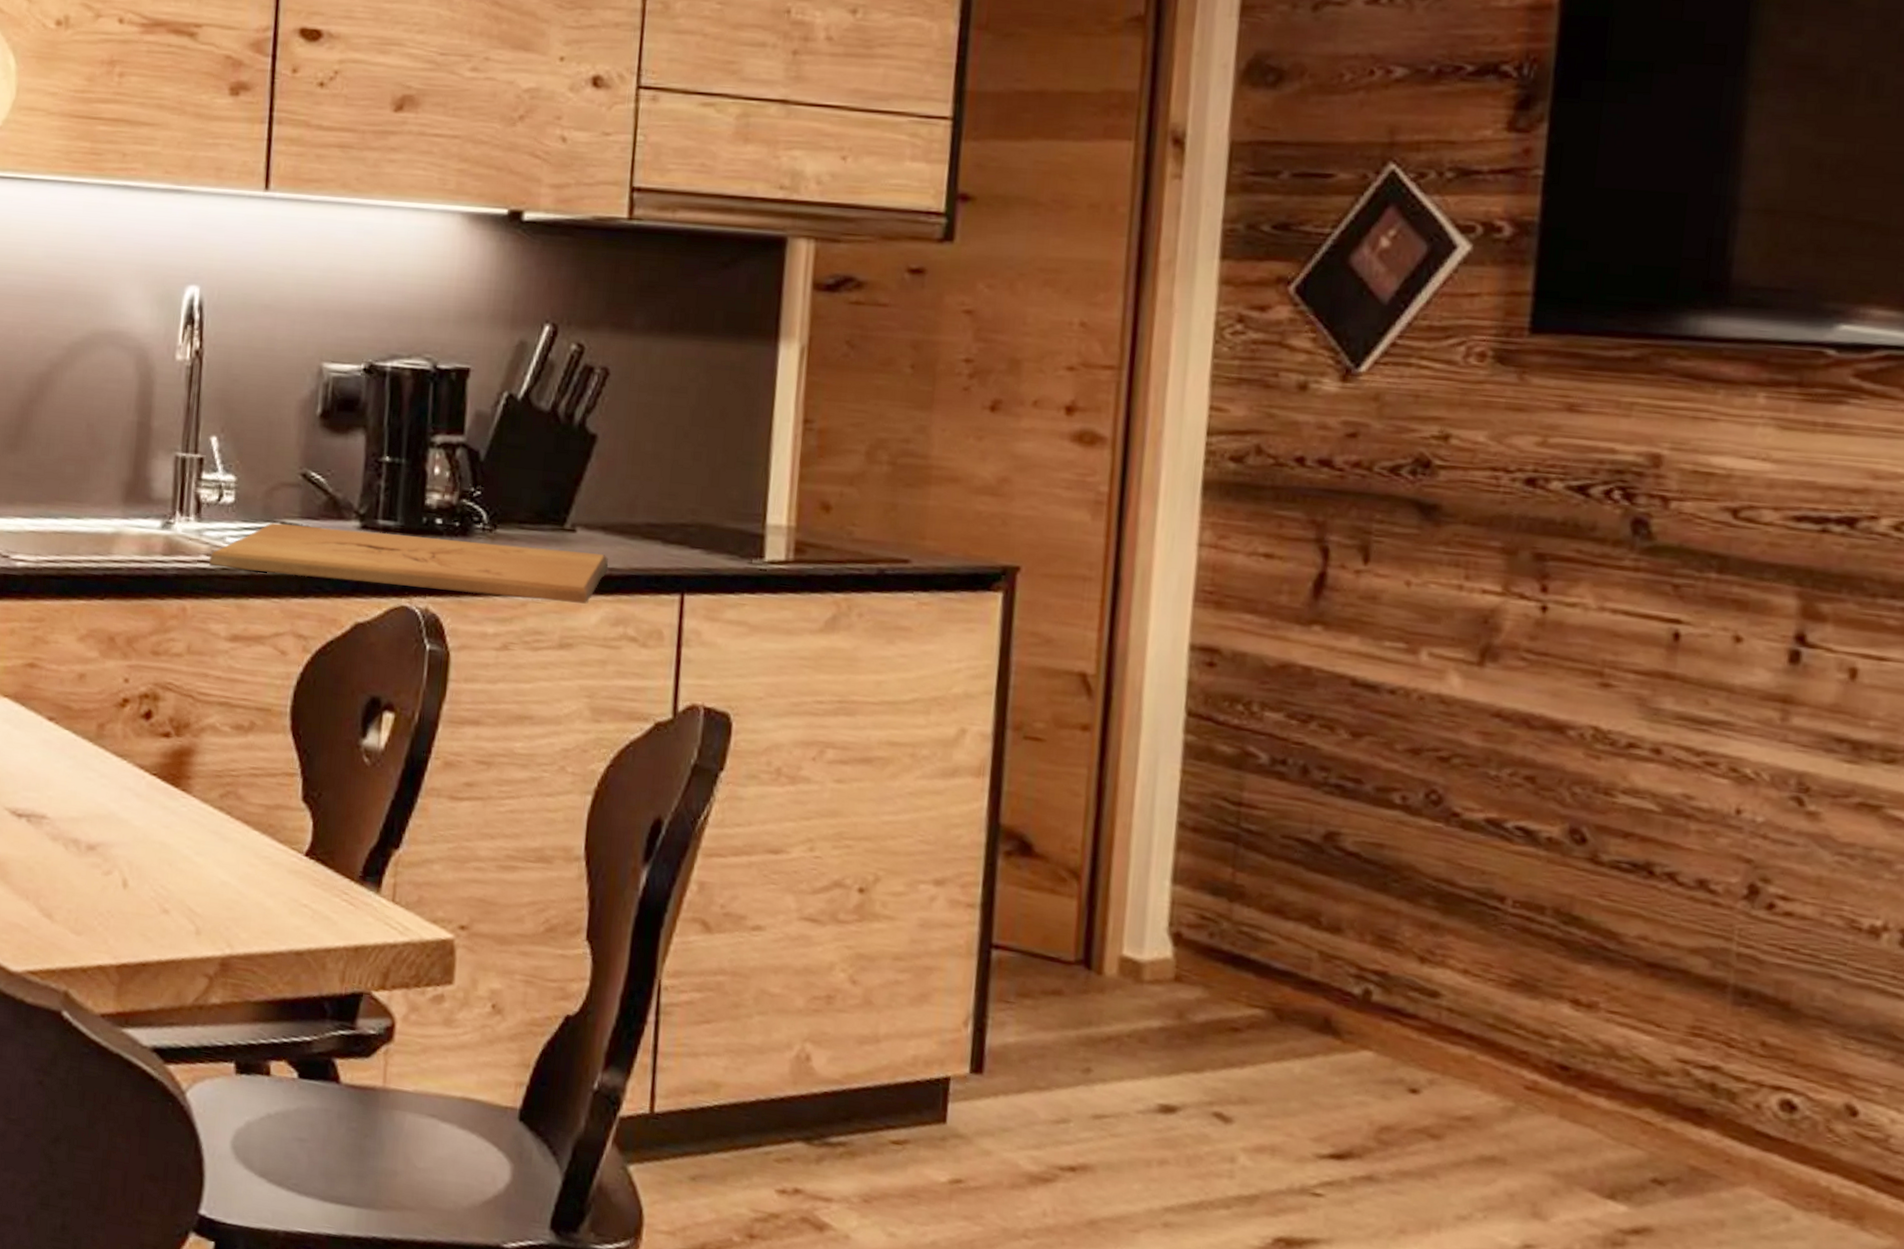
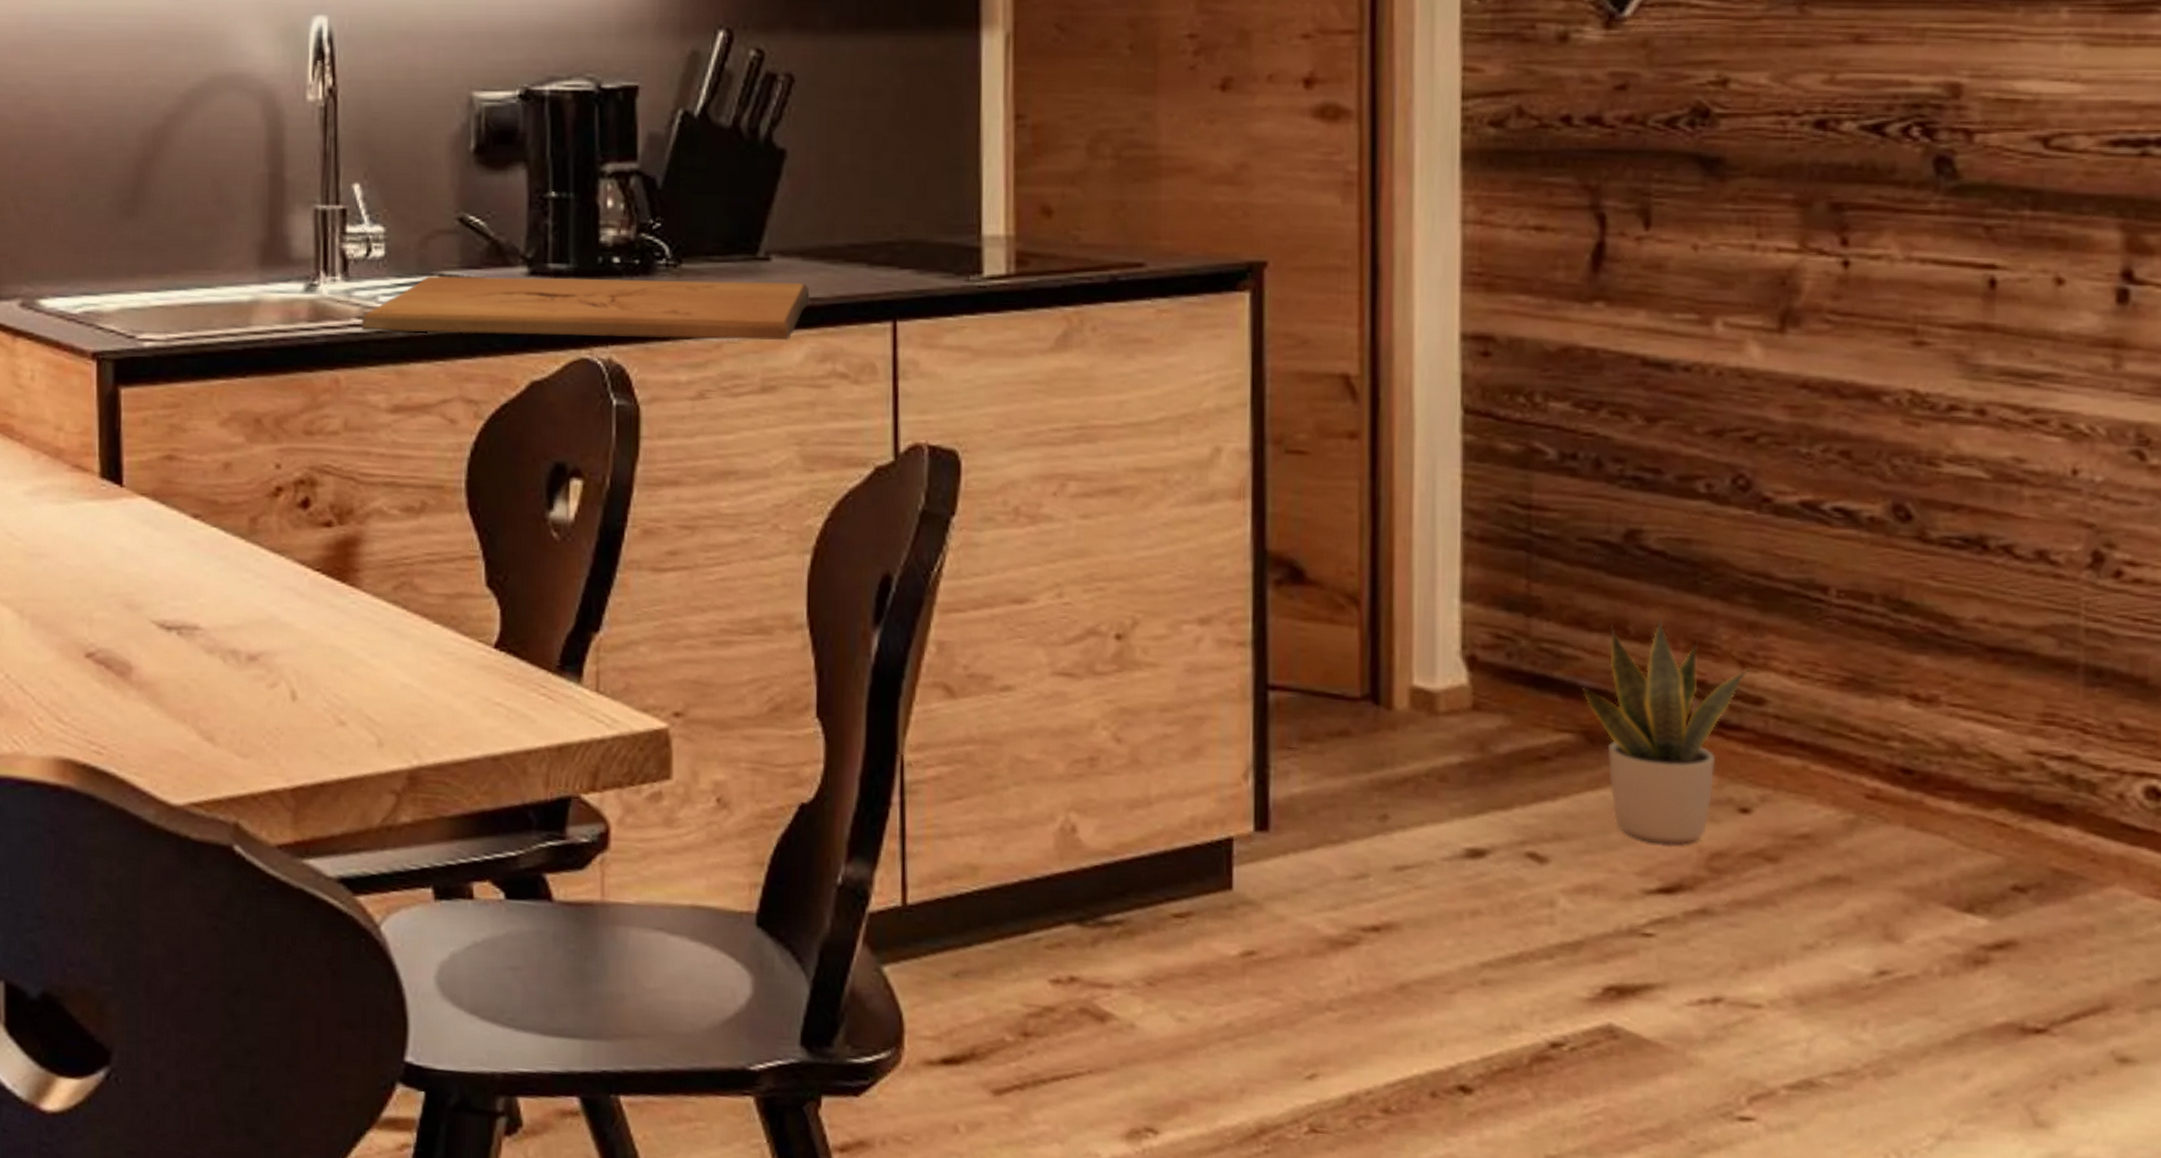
potted plant: none [1275,911,1428,1116] -> present [1583,617,1750,845]

